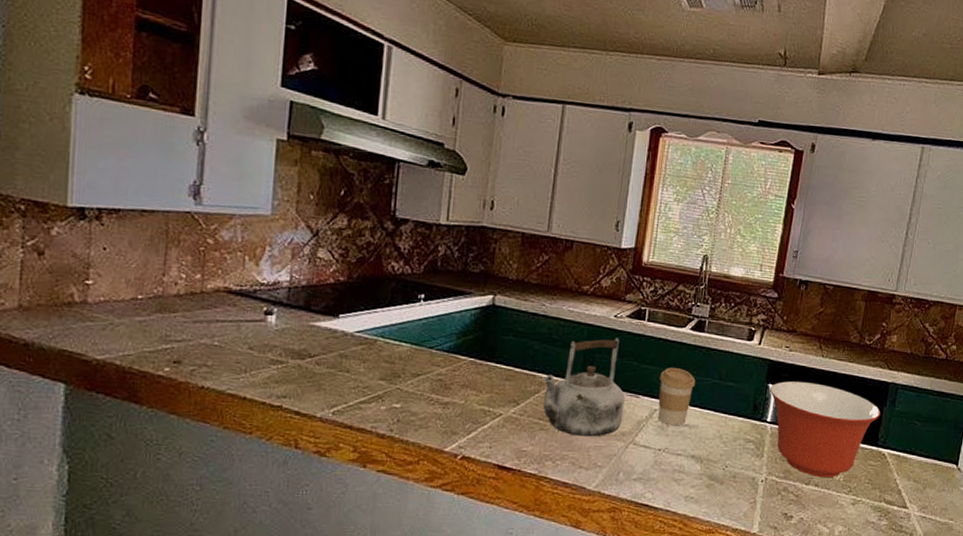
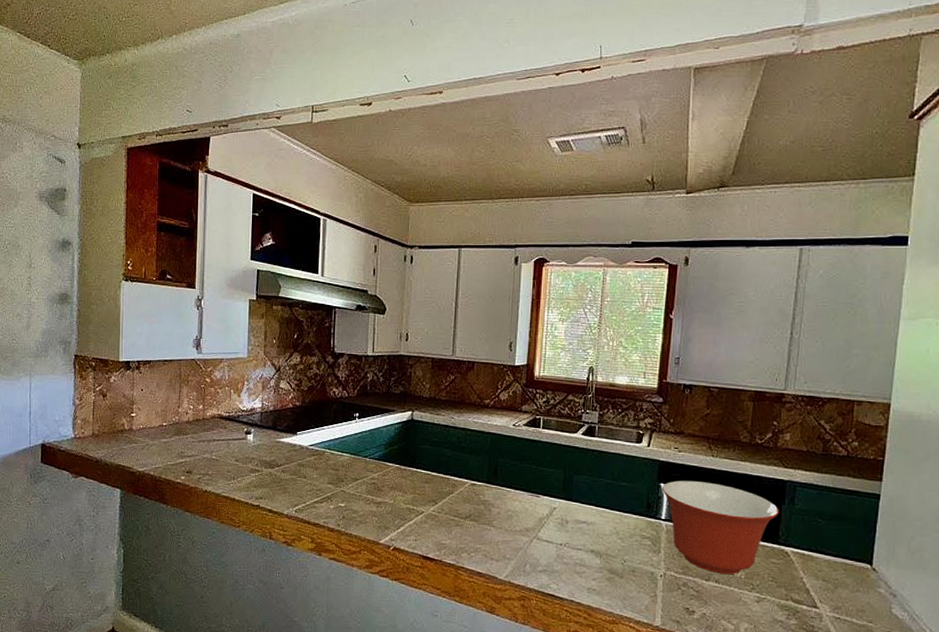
kettle: present [541,337,625,437] -> none [454,444,527,532]
coffee cup: present [658,368,696,425] -> none [556,470,590,522]

